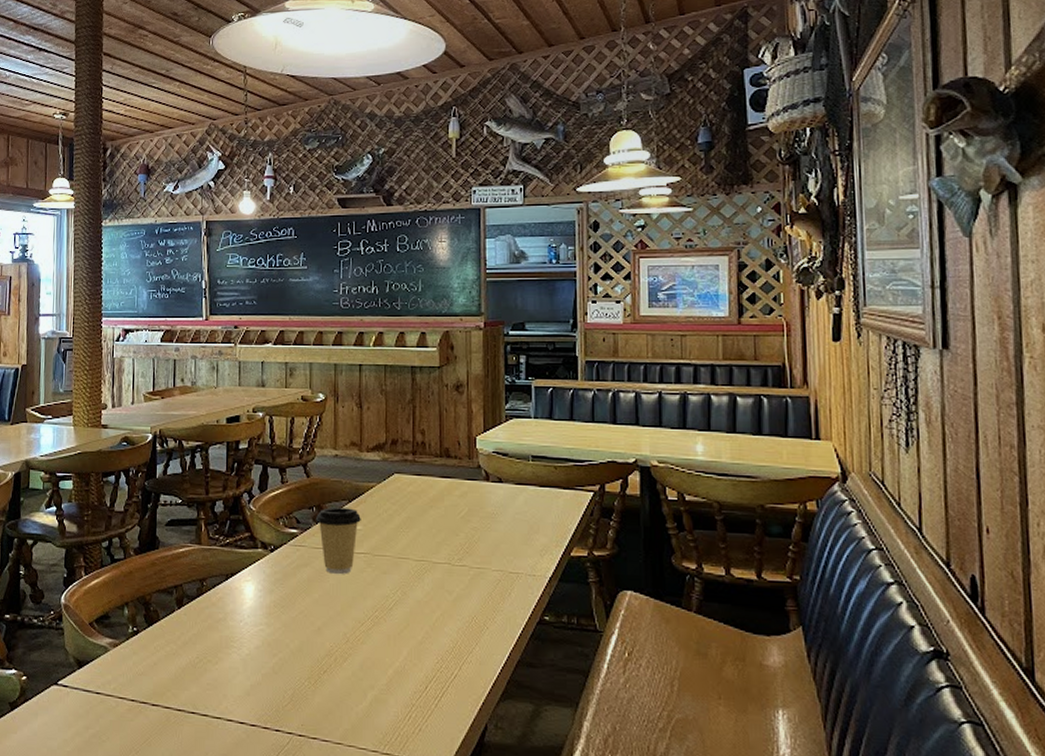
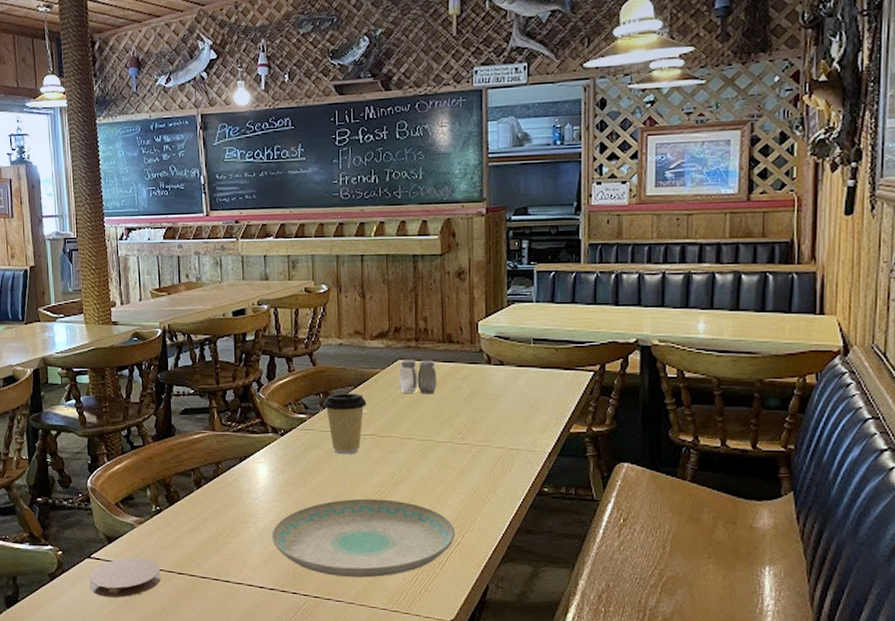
coaster: none [53,684,134,732] -> present [89,557,162,598]
plate: none [256,623,452,714] -> present [272,498,456,578]
salt and pepper shaker: none [395,474,434,511] -> present [399,360,437,394]

